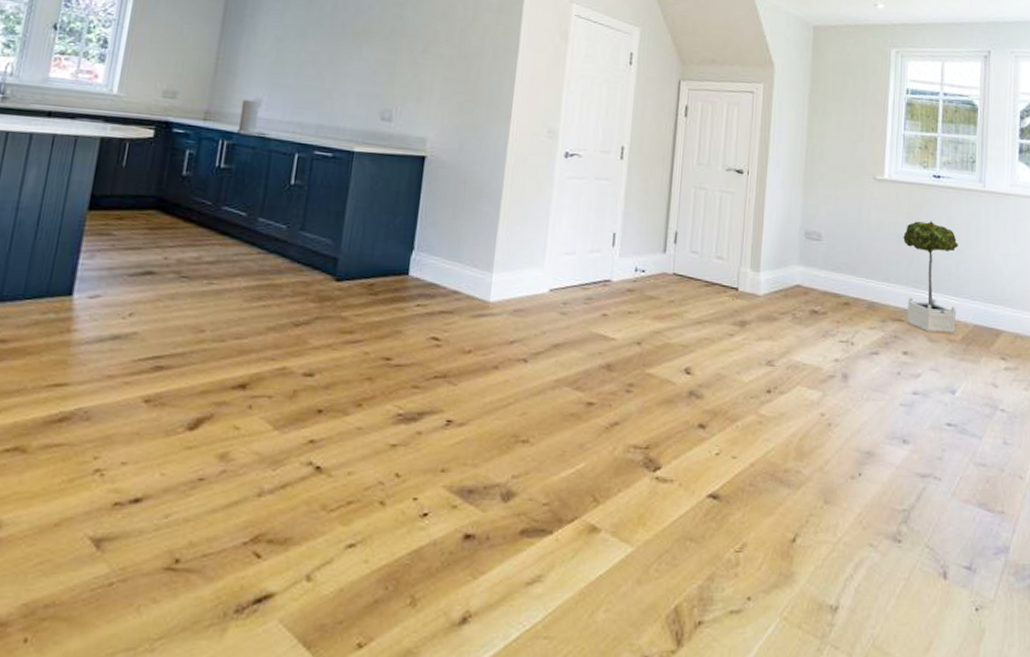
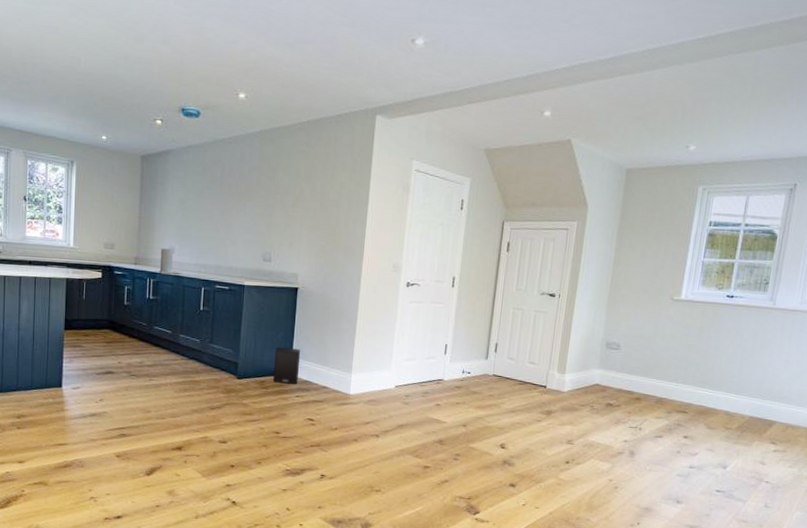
pedal bin: none [386,236,426,288] -> present [273,347,301,384]
potted tree: present [903,221,958,335] -> none [690,333,744,424]

